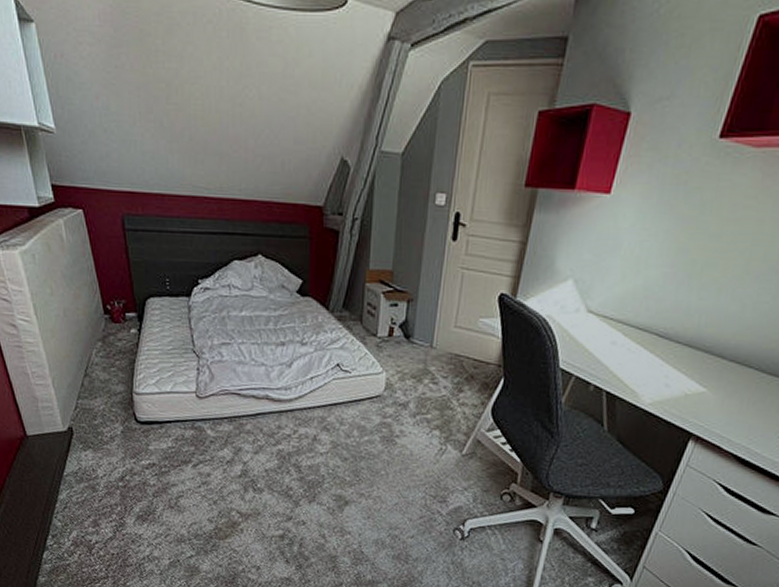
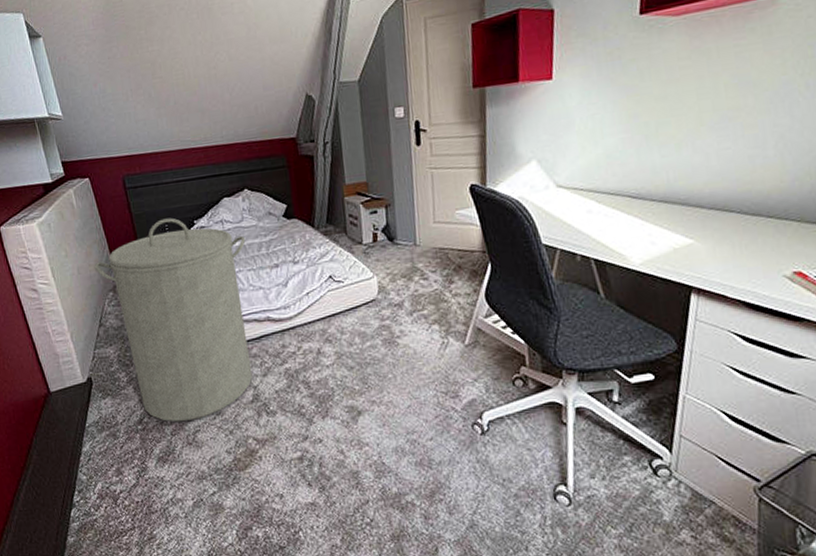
laundry hamper: none [82,271,253,486] -> present [94,217,253,422]

